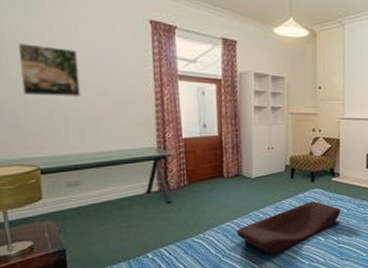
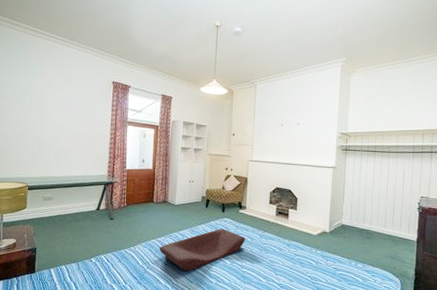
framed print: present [17,43,81,97] -> none [25,97,63,135]

